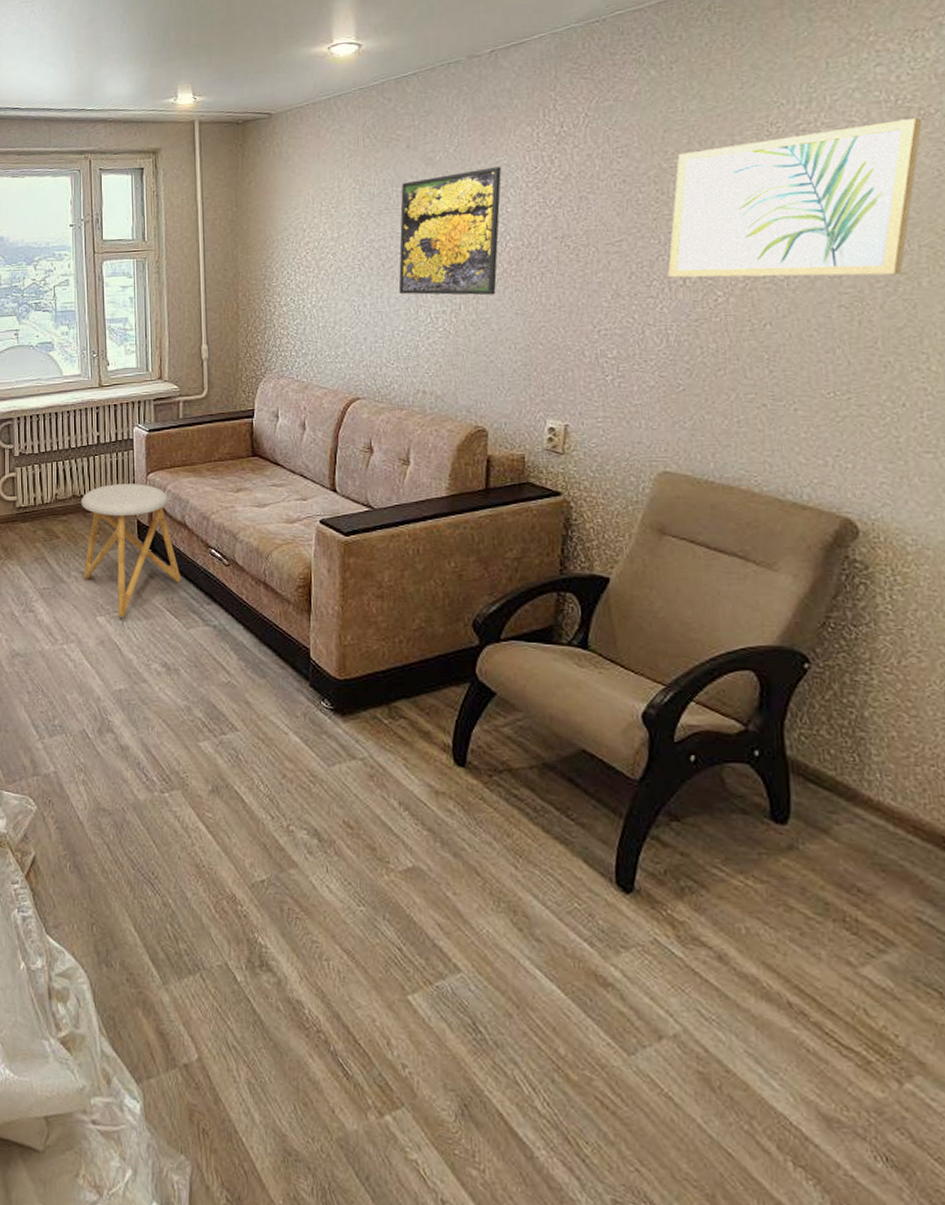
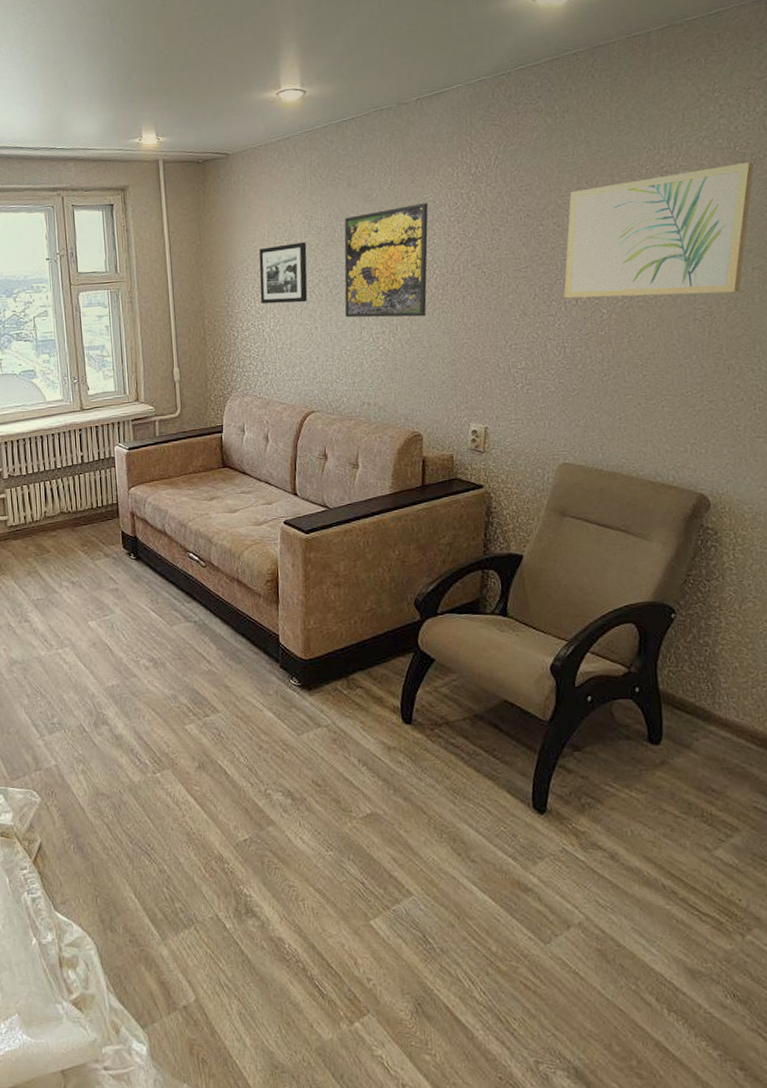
stool: present [80,484,182,618] -> none [68,498,164,621]
picture frame: none [301,209,357,278] -> present [259,241,308,304]

